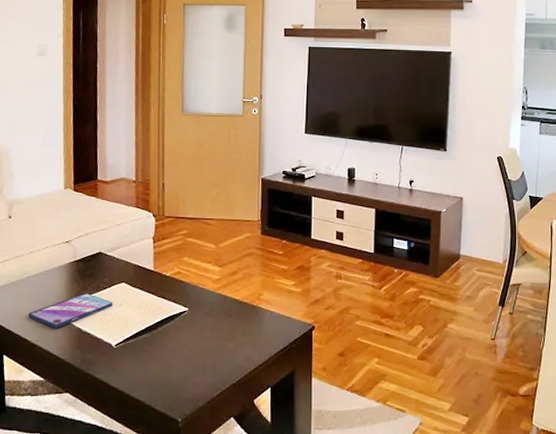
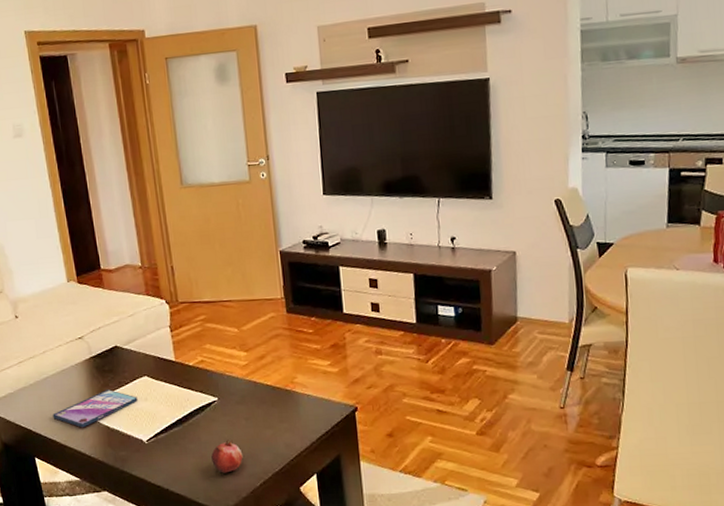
fruit: none [174,349,205,382] -> present [211,439,243,473]

